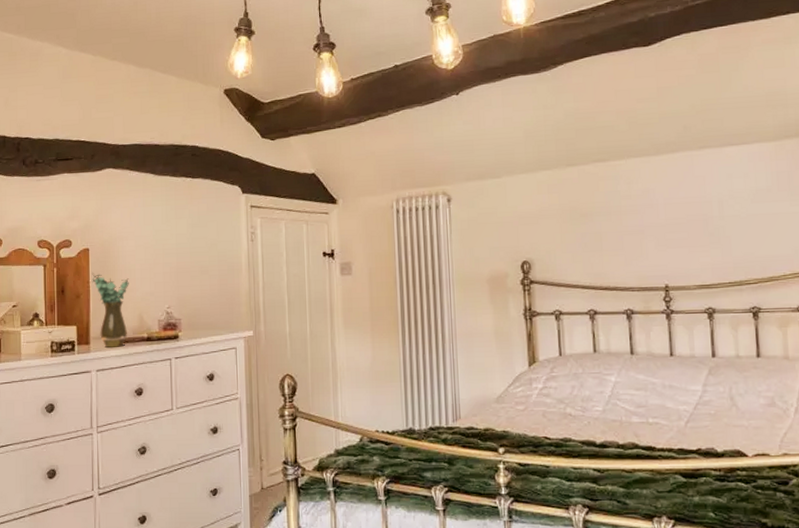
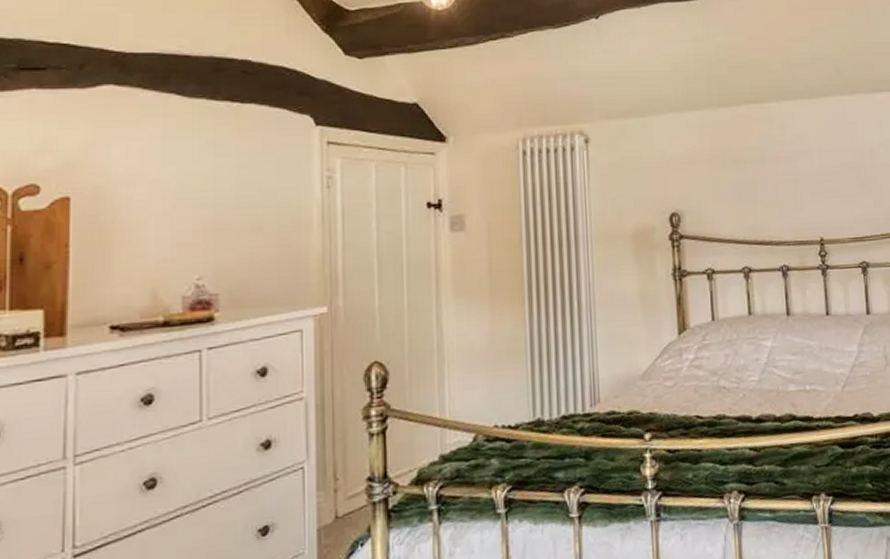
vase: present [92,273,129,348] -> none [74,232,136,339]

